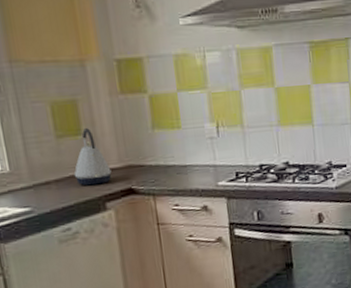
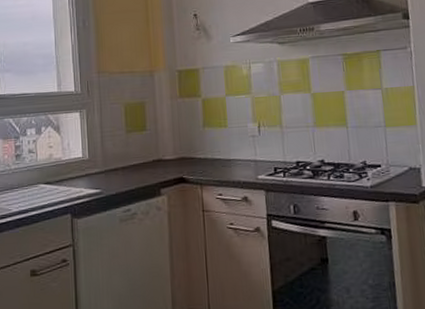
kettle: present [74,128,112,186] -> none [137,125,167,174]

